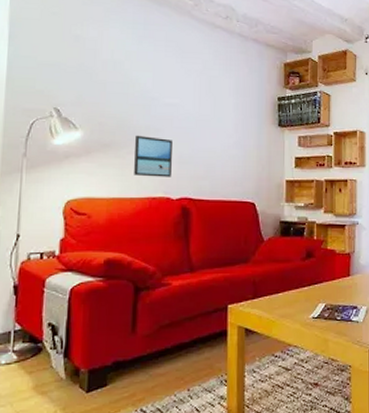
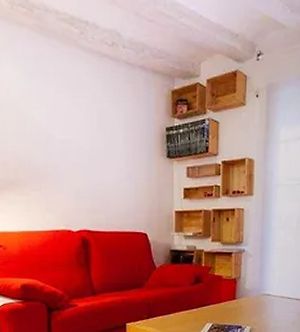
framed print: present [134,135,172,177] -> none [36,172,70,212]

